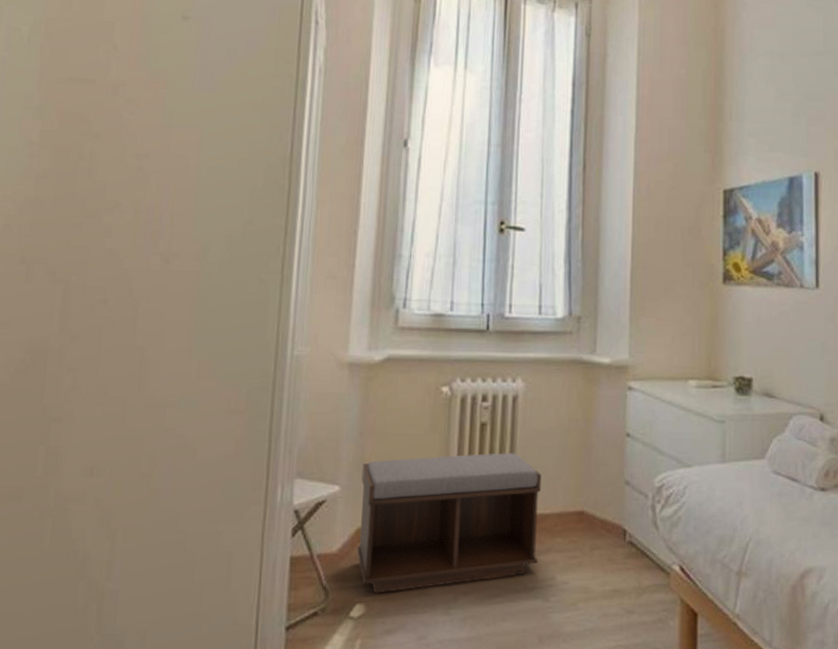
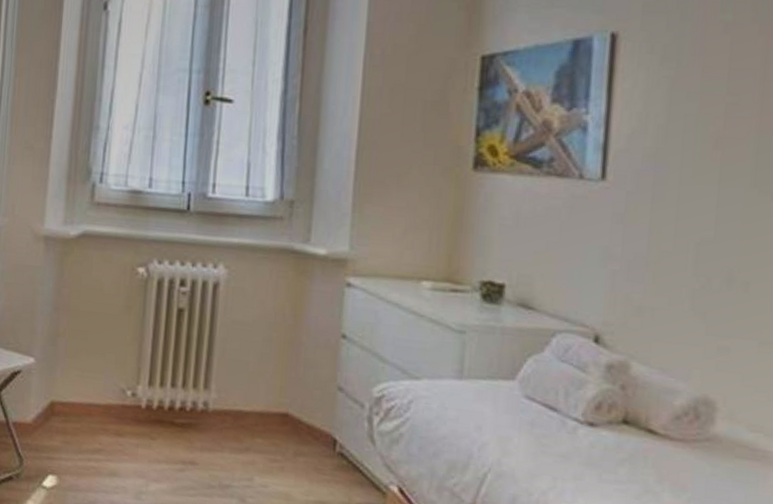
bench: present [357,453,541,594] -> none [50,336,242,472]

